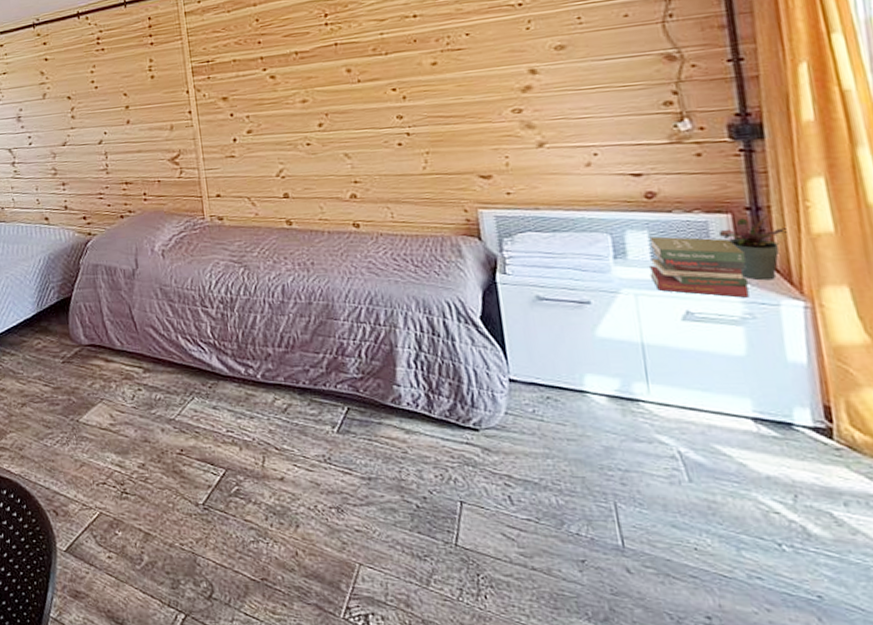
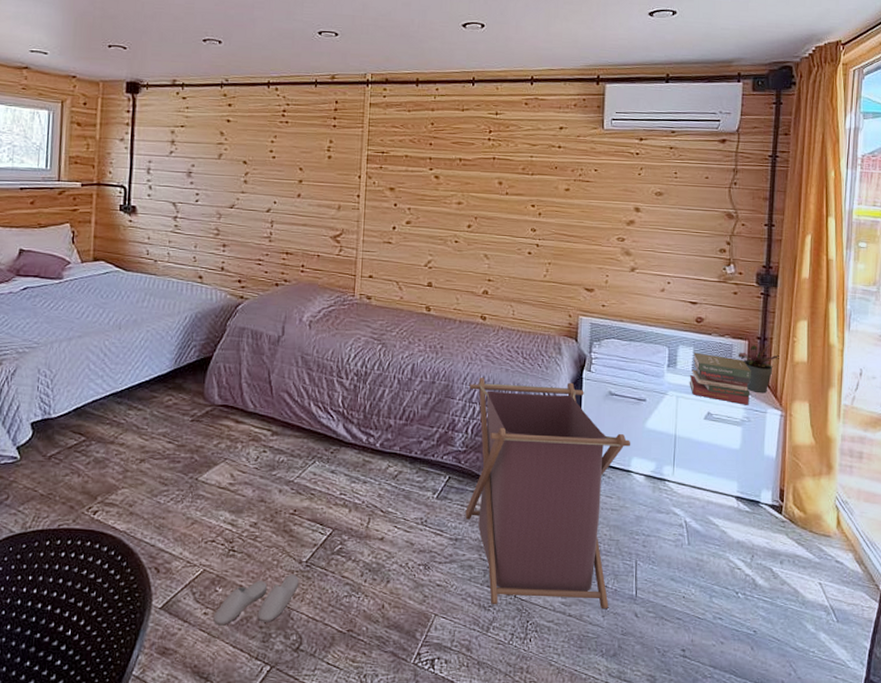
slippers: none [118,518,199,570] -> present [213,575,299,626]
laundry basket: none [353,289,587,563] -> present [465,378,631,610]

